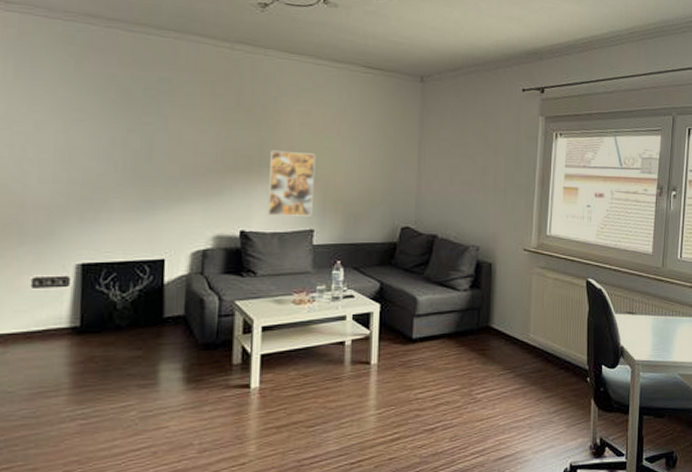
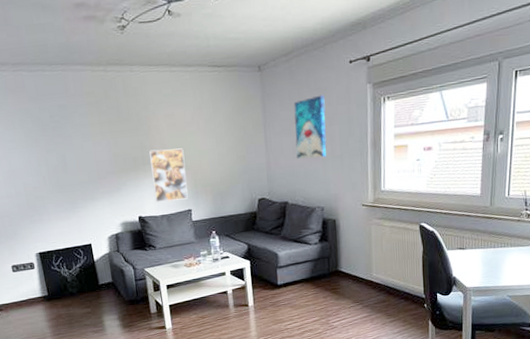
wall art: none [453,119,492,189] -> present [294,94,327,159]

